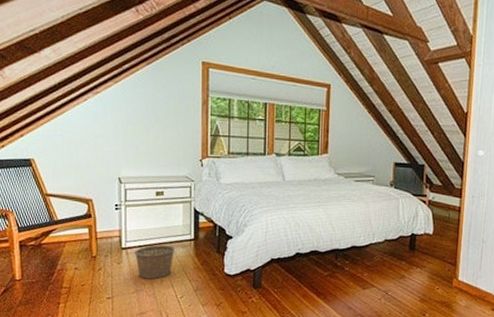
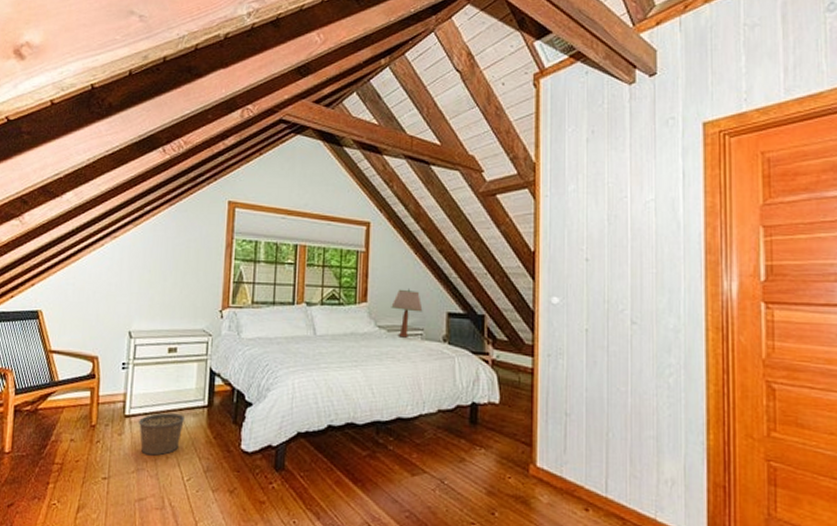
table lamp: none [348,142,374,183] -> present [391,289,423,338]

